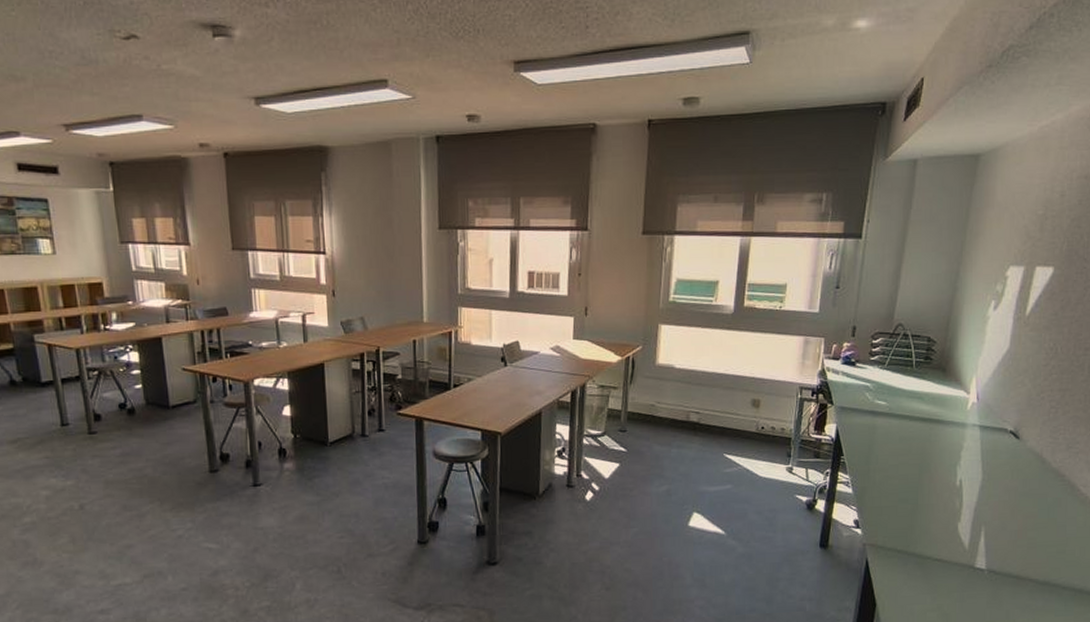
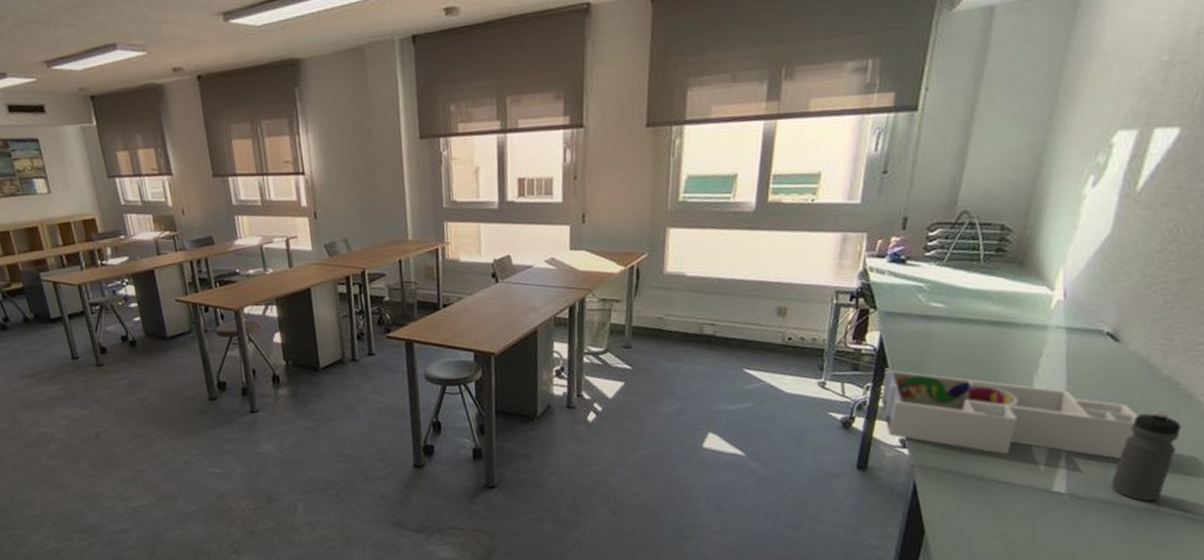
desk organizer: none [837,457,1037,540] -> present [880,369,1139,459]
water bottle: none [1019,498,1068,577] -> present [1110,410,1182,502]

